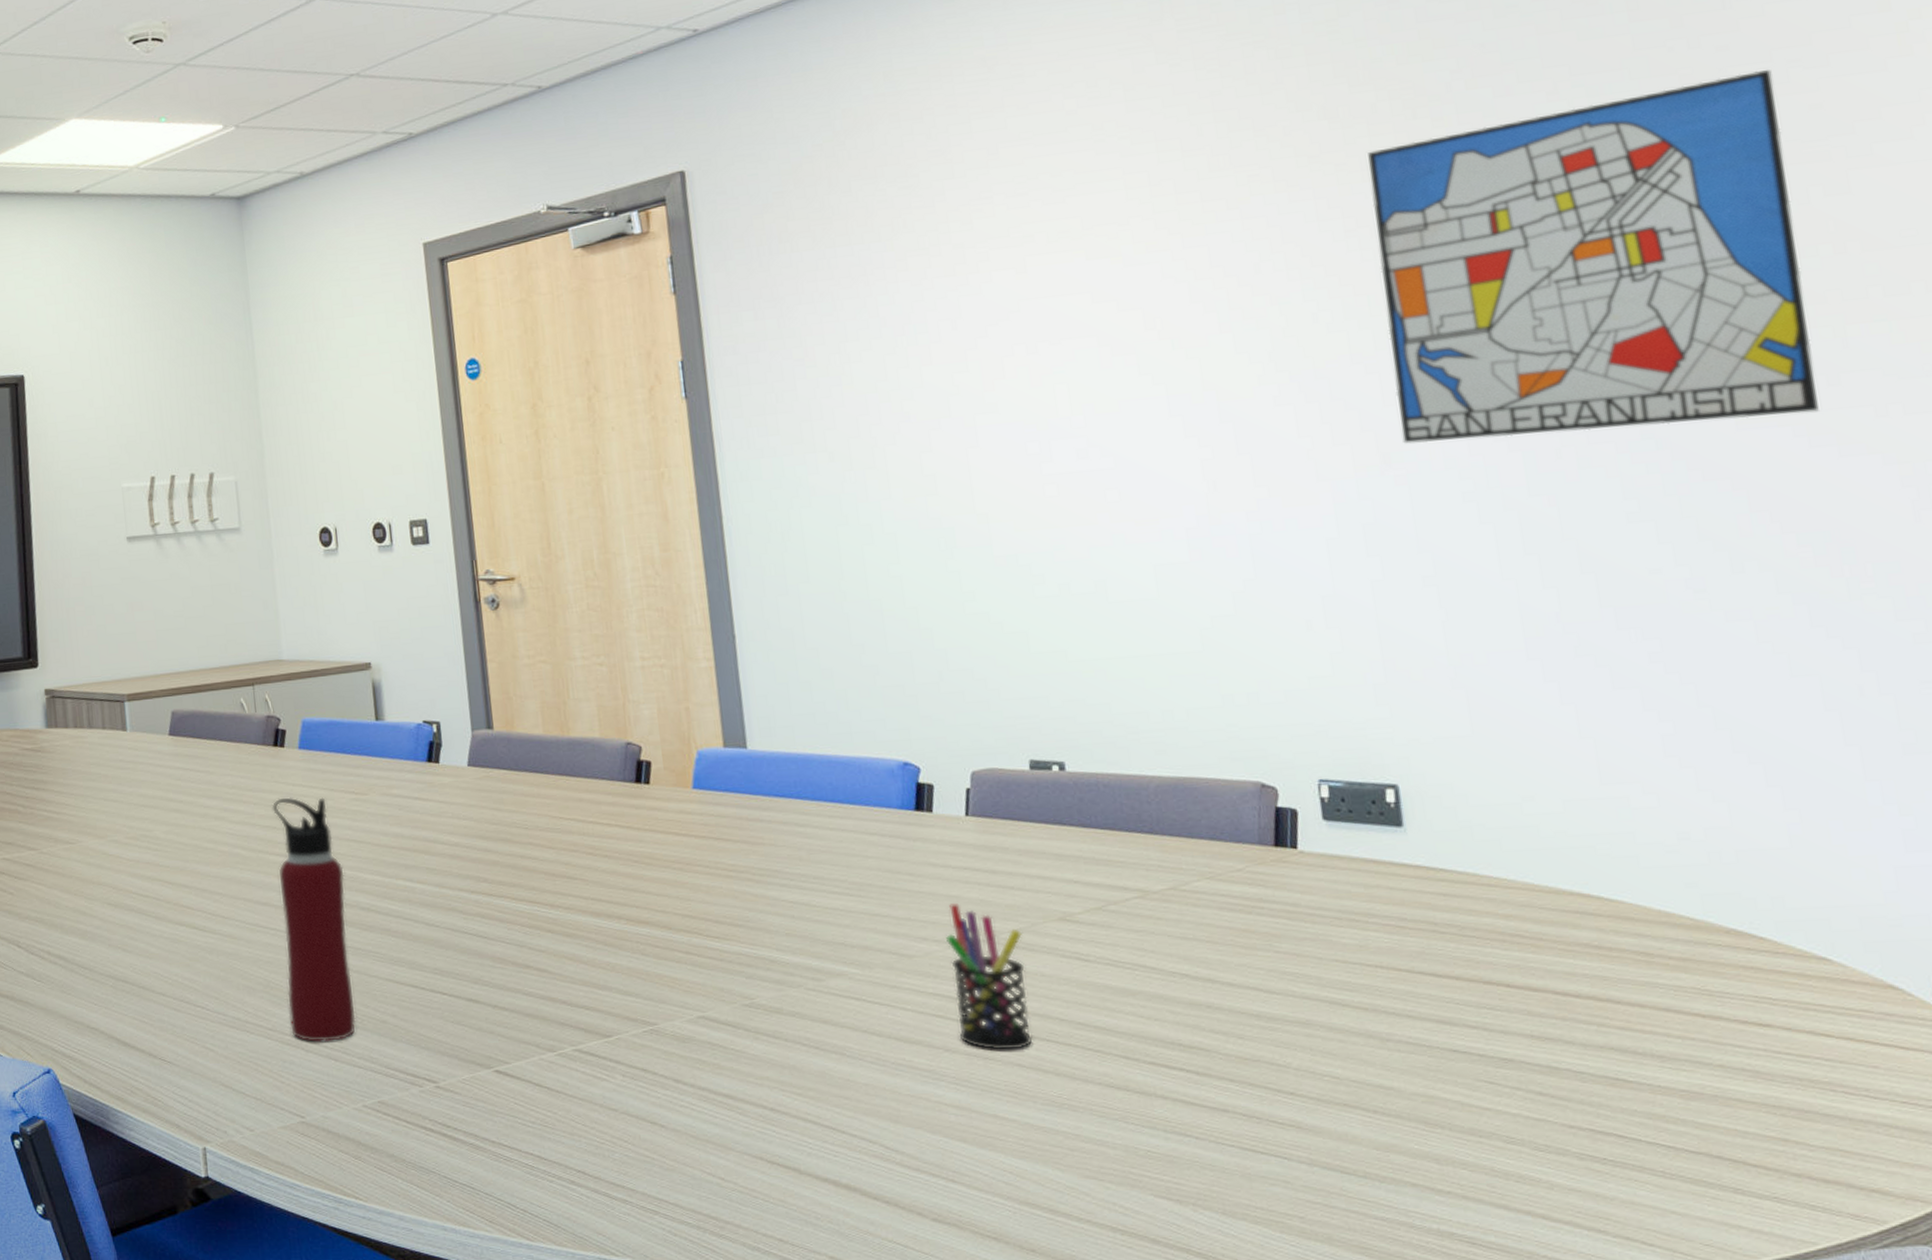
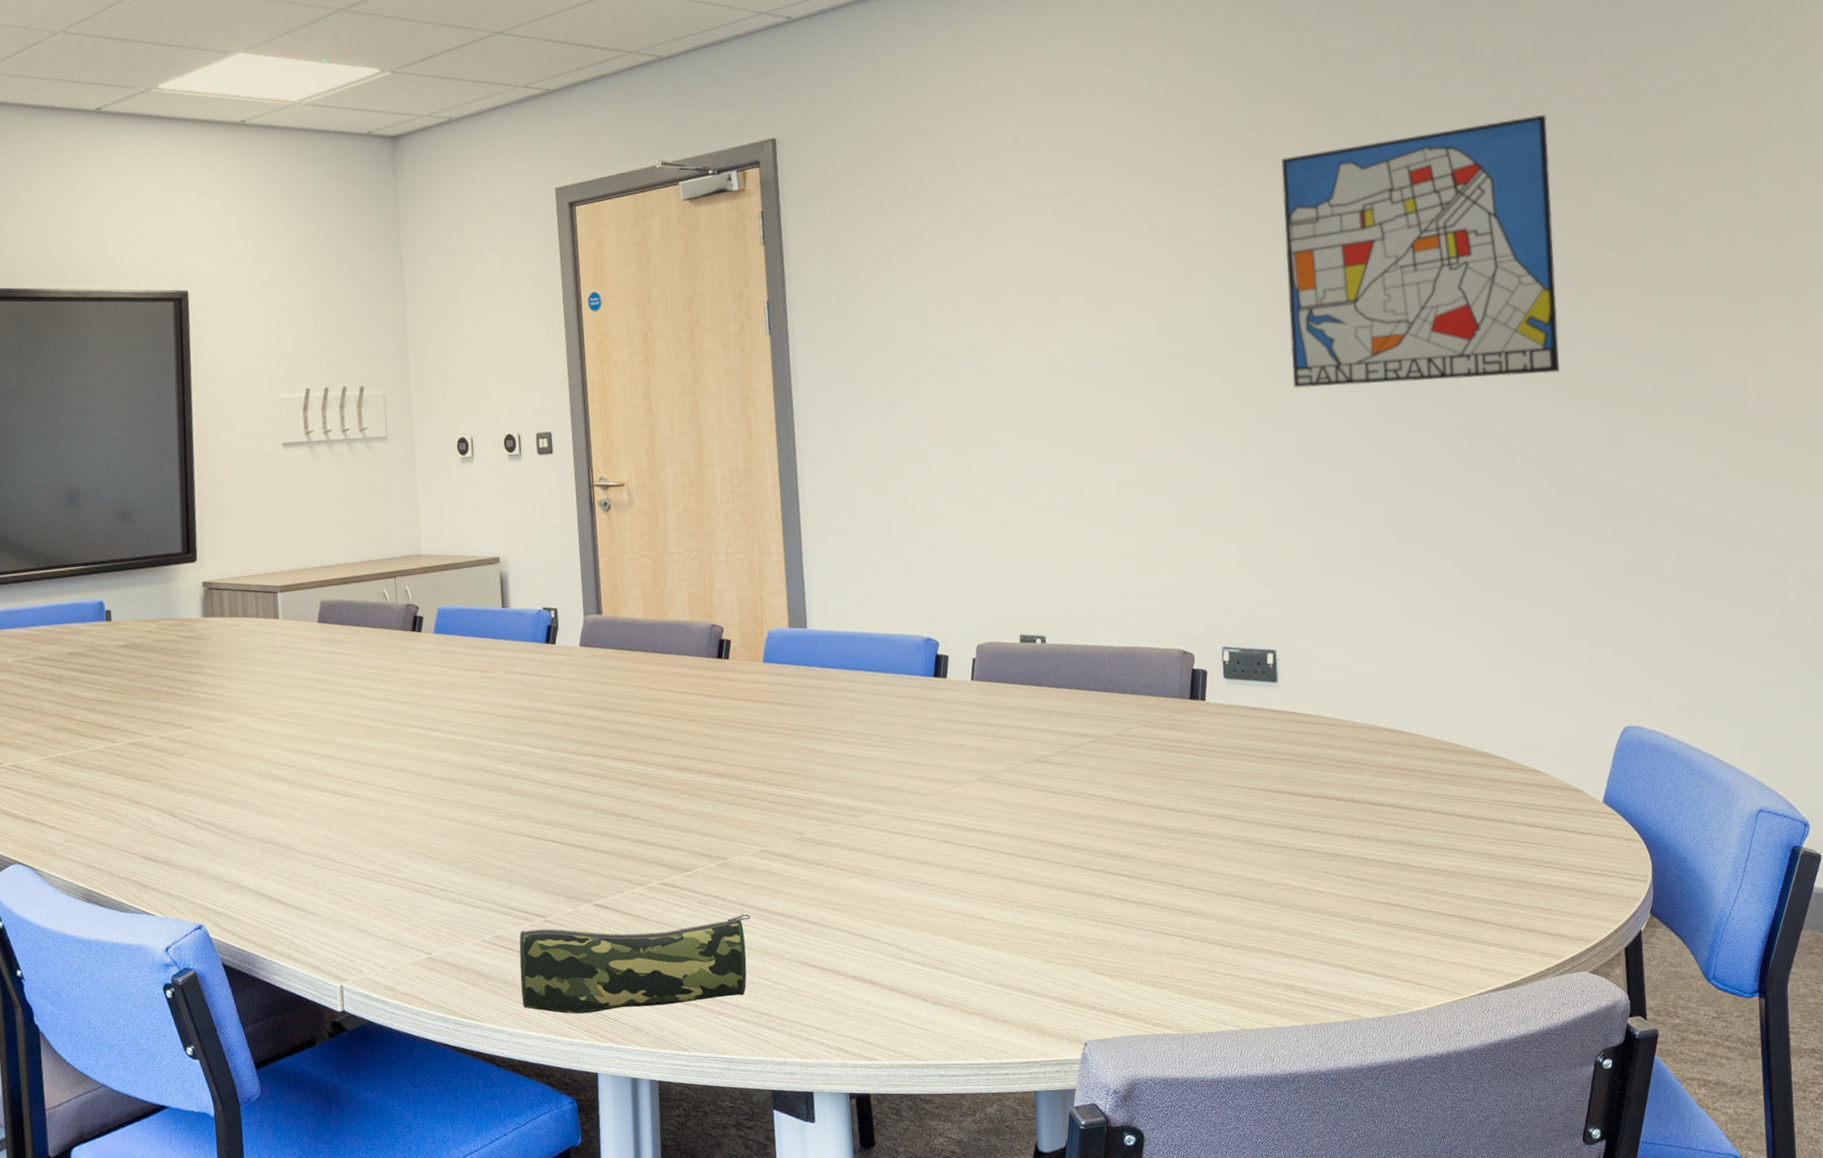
water bottle: present [272,797,356,1042] -> none [409,675,478,889]
pencil case: none [407,1093,689,1201] -> present [519,914,751,1014]
pen holder: present [946,903,1033,1050] -> none [952,751,1013,867]

